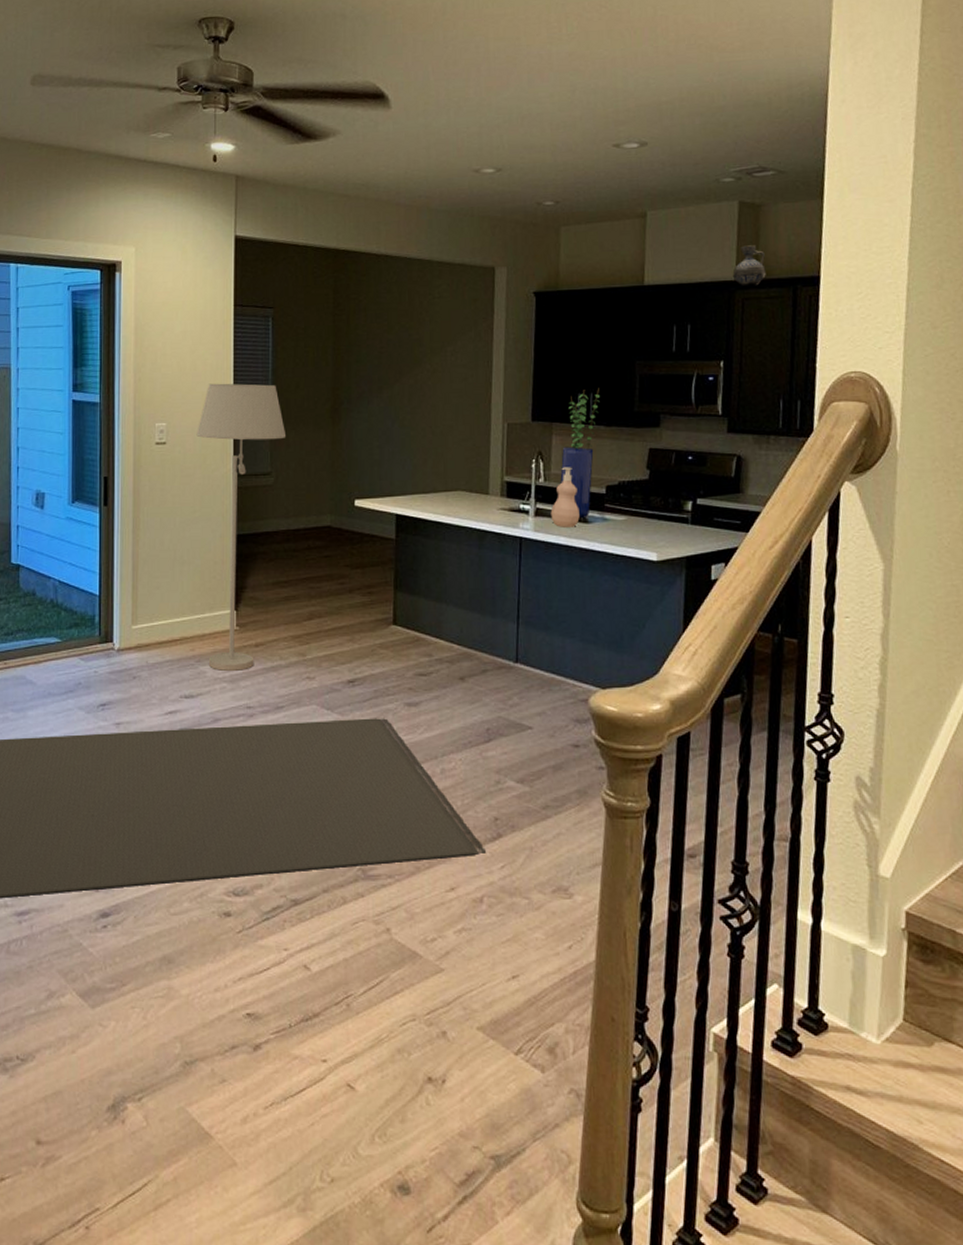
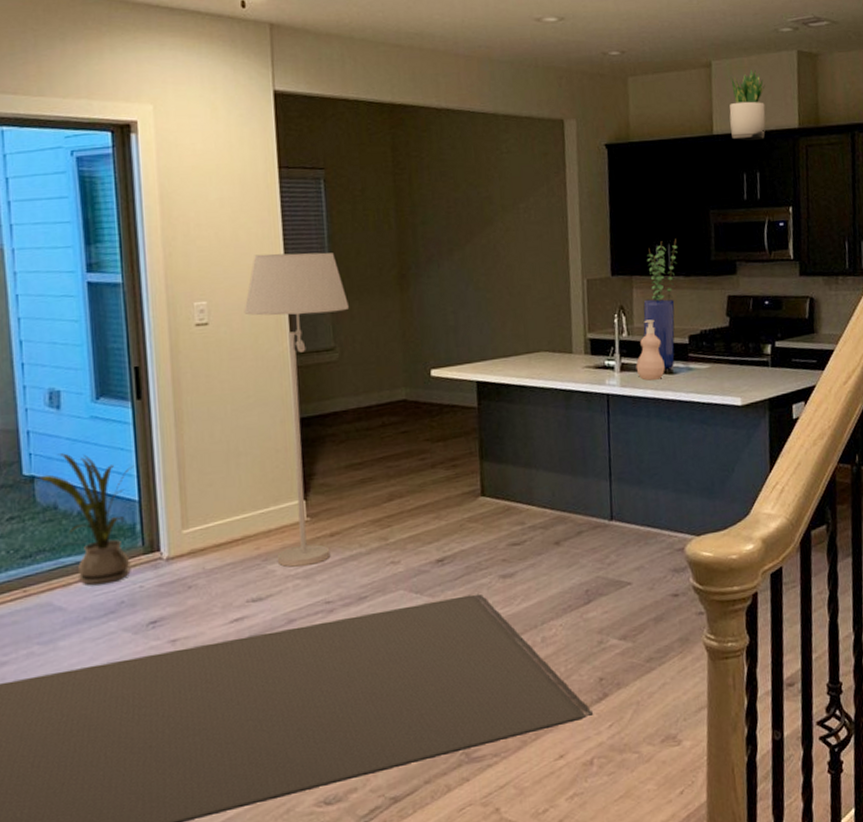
house plant: none [22,547,97,666] -> present [37,453,133,585]
planter: none [662,219,702,292] -> present [729,69,766,141]
ceramic jug: present [732,245,766,287] -> none [795,93,826,134]

